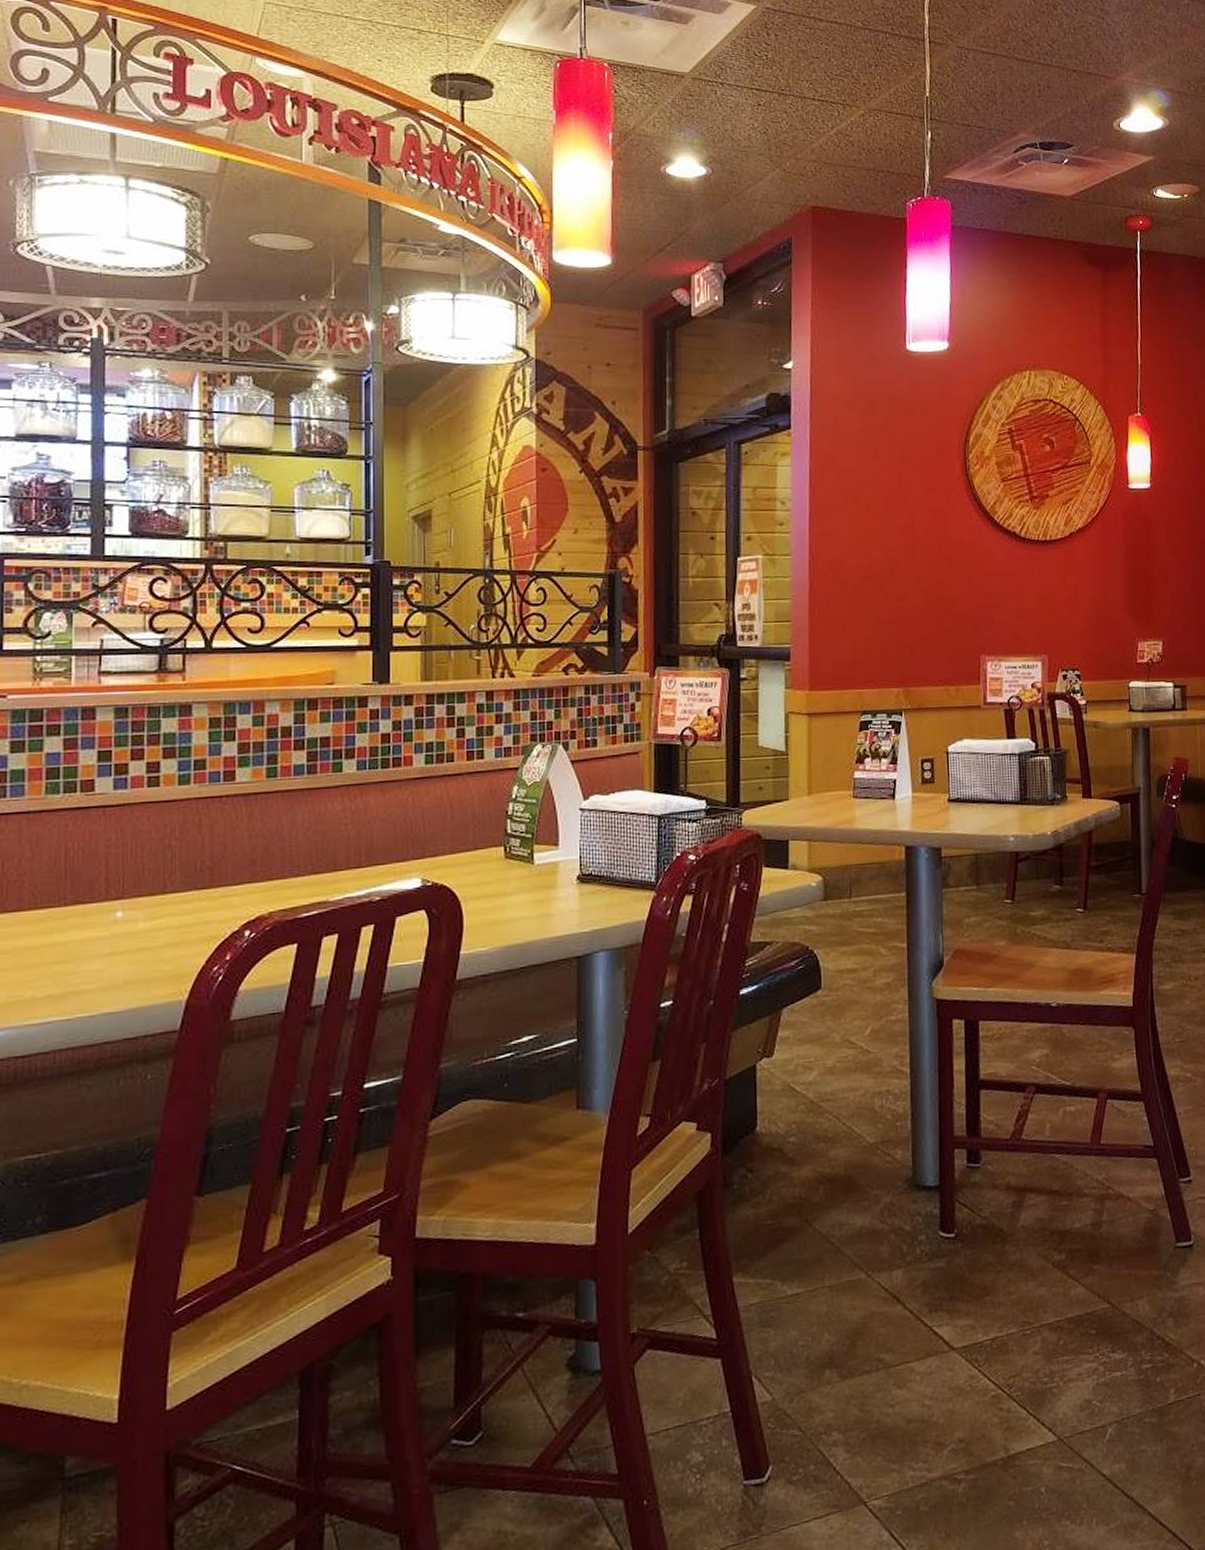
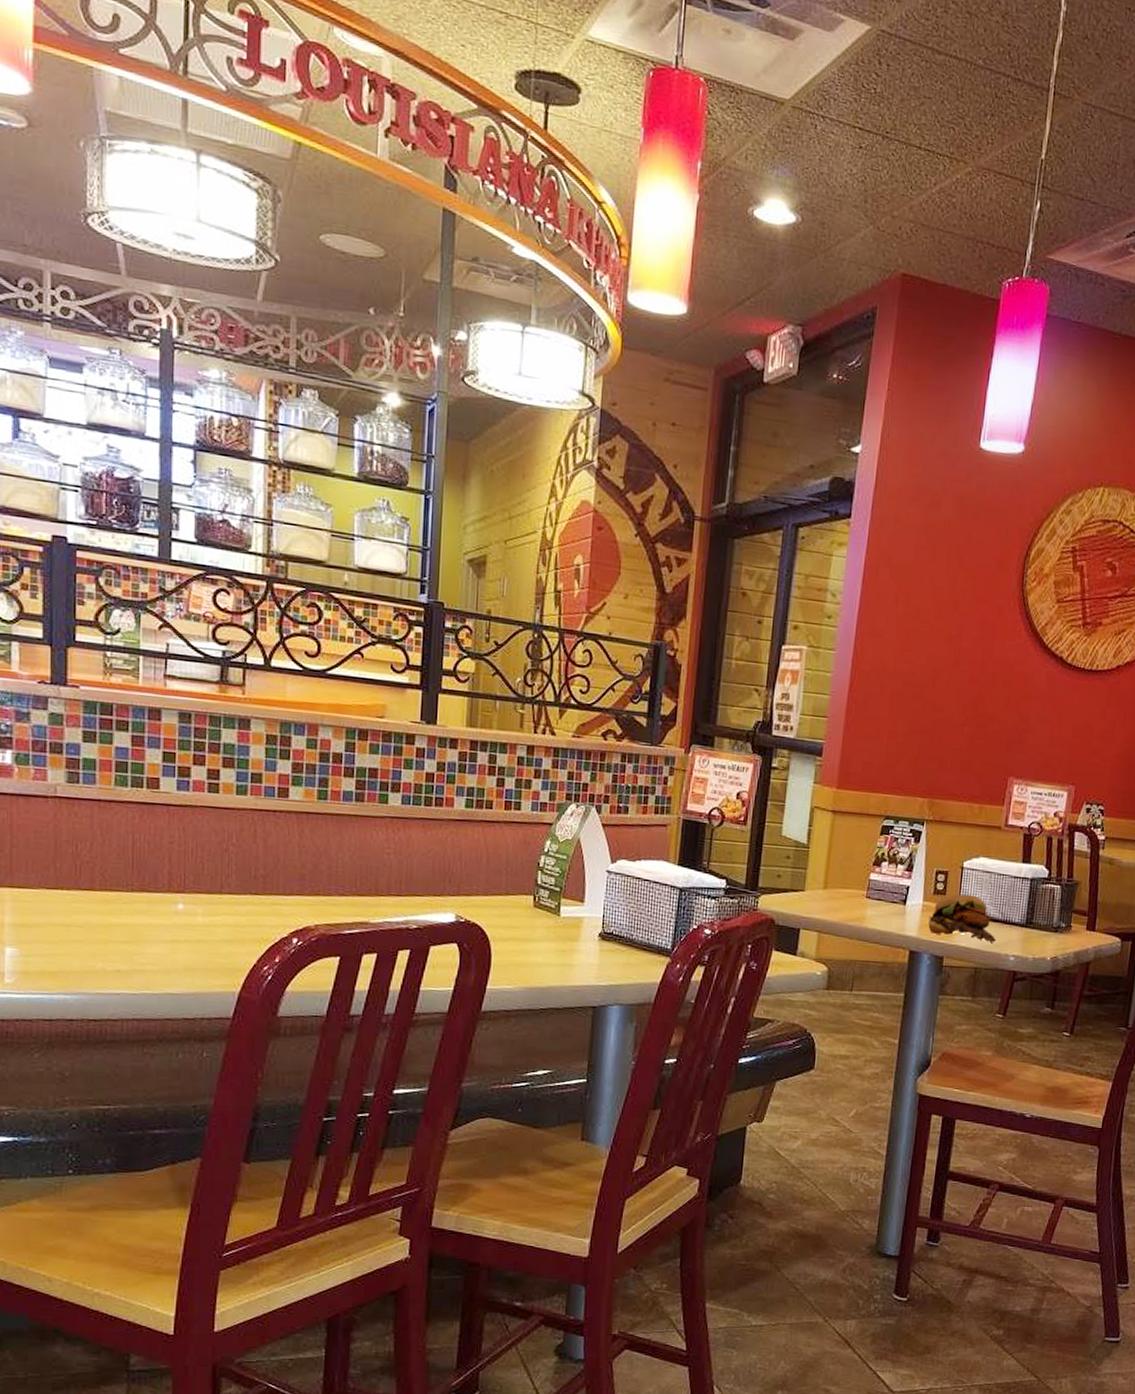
burger: none [920,779,993,825] -> present [928,894,996,943]

